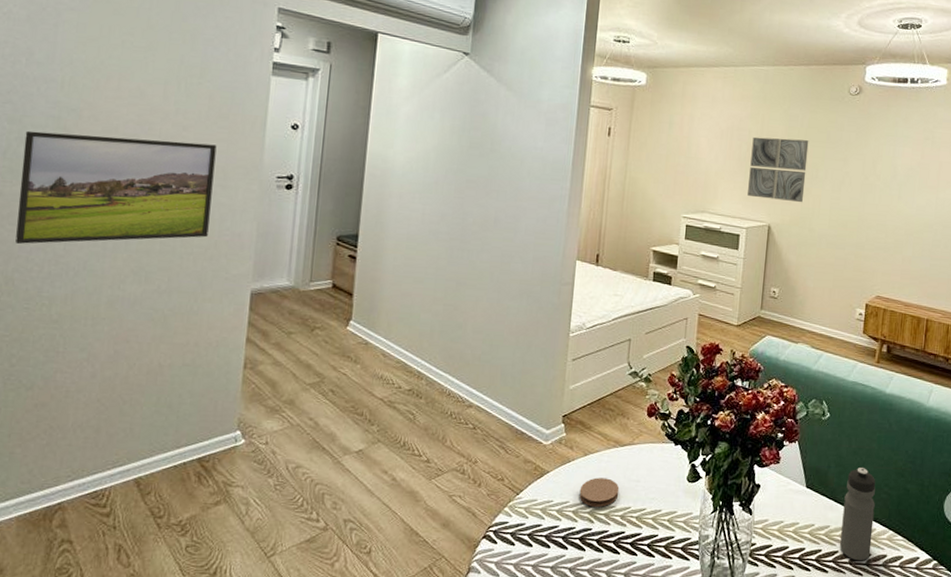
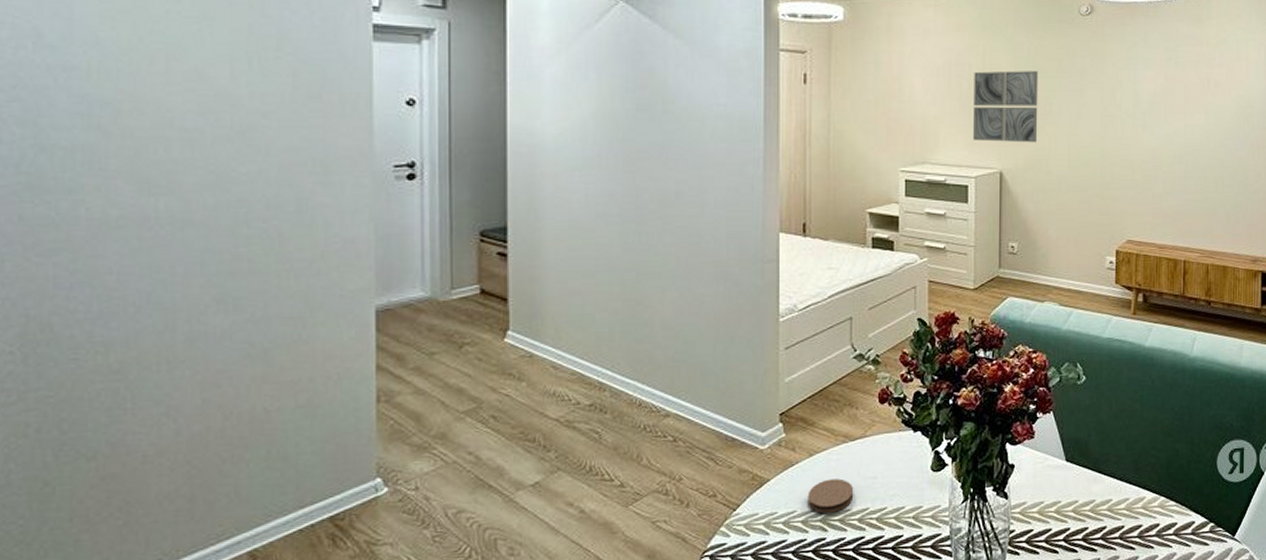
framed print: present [16,130,217,244] -> none [44,132,311,279]
water bottle: present [840,468,876,561] -> none [1108,432,1143,535]

